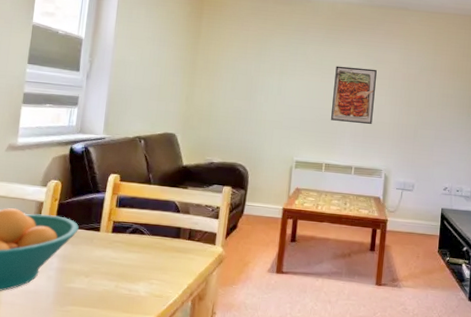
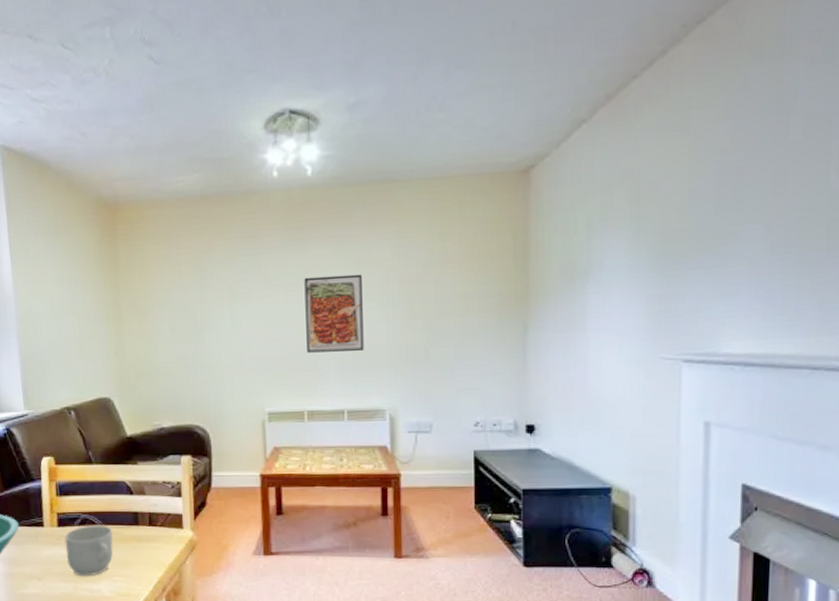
mug: none [113,234,157,278] -> present [64,525,114,577]

